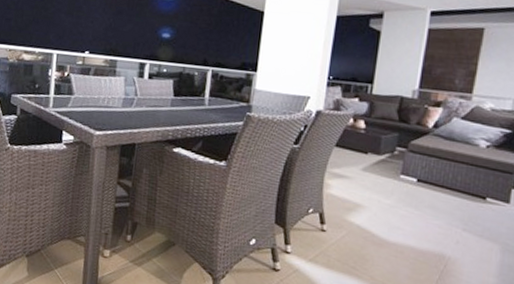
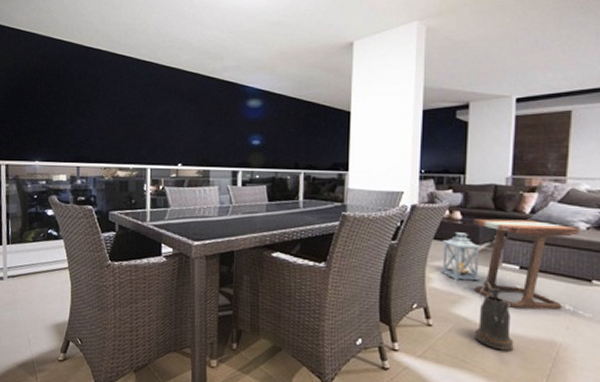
lantern: none [339,141,382,191] -> present [440,232,482,282]
watering can: none [366,190,405,261] -> present [474,280,514,351]
side table: none [370,129,480,233] -> present [473,218,588,317]

